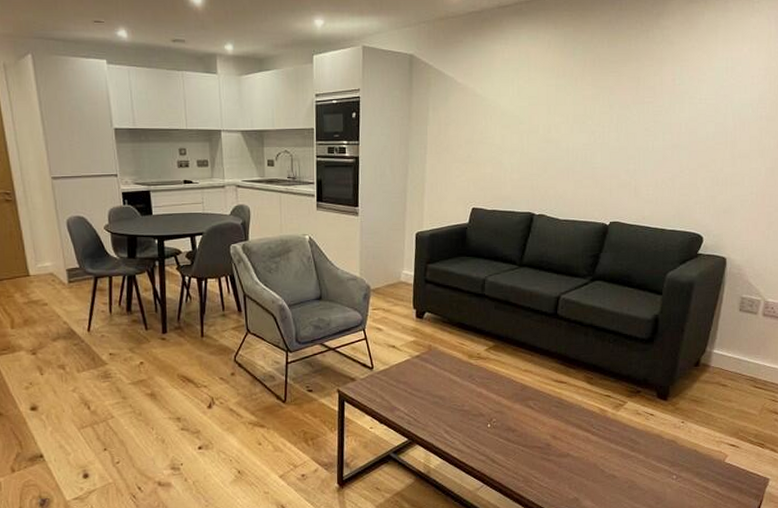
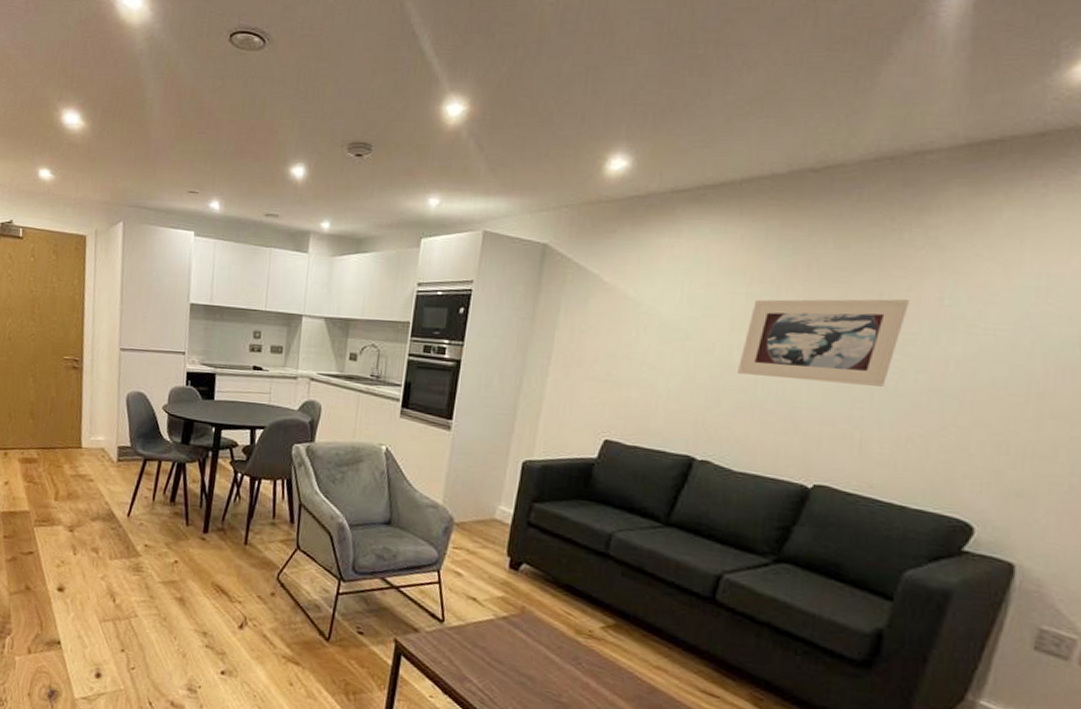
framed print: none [556,82,656,147] -> present [738,299,909,387]

